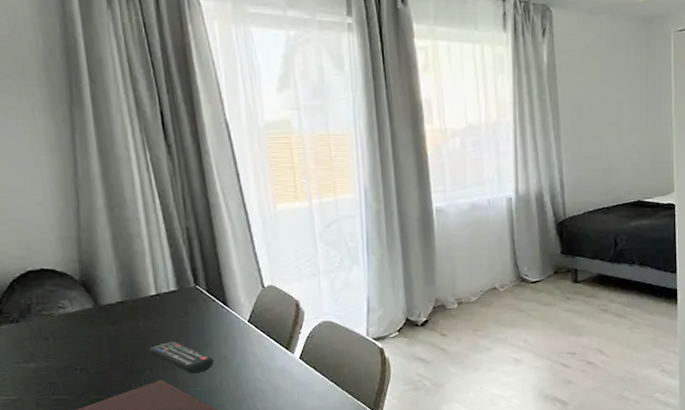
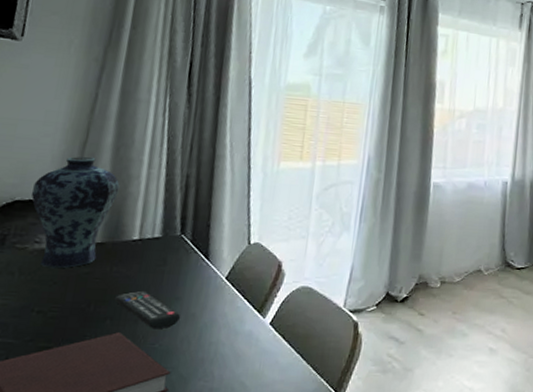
vase: none [40,220,125,330] -> present [31,156,120,269]

